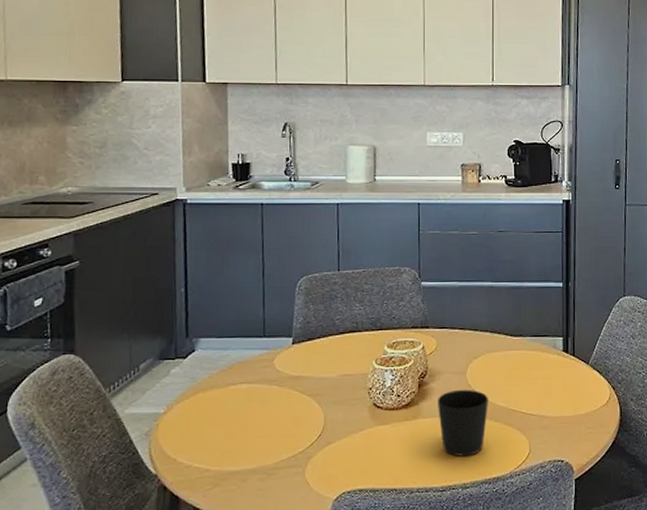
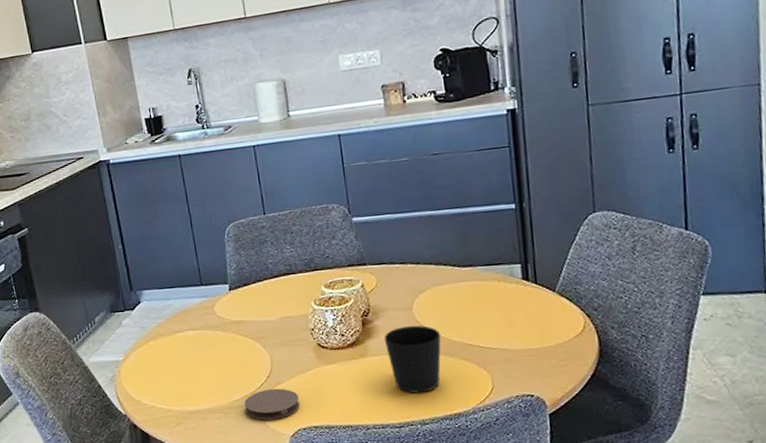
coaster: none [290,448,347,483] -> present [244,388,300,420]

